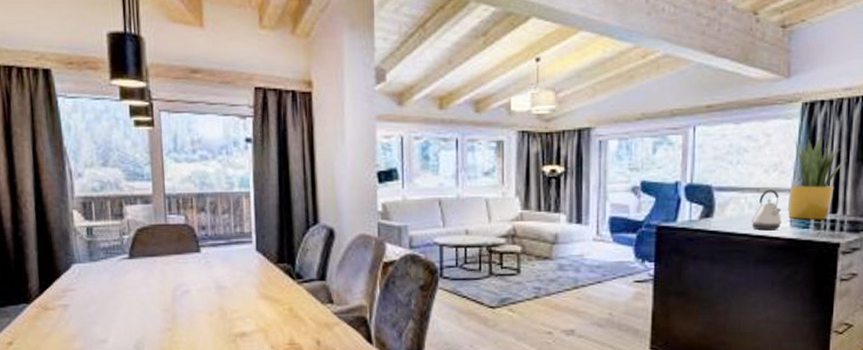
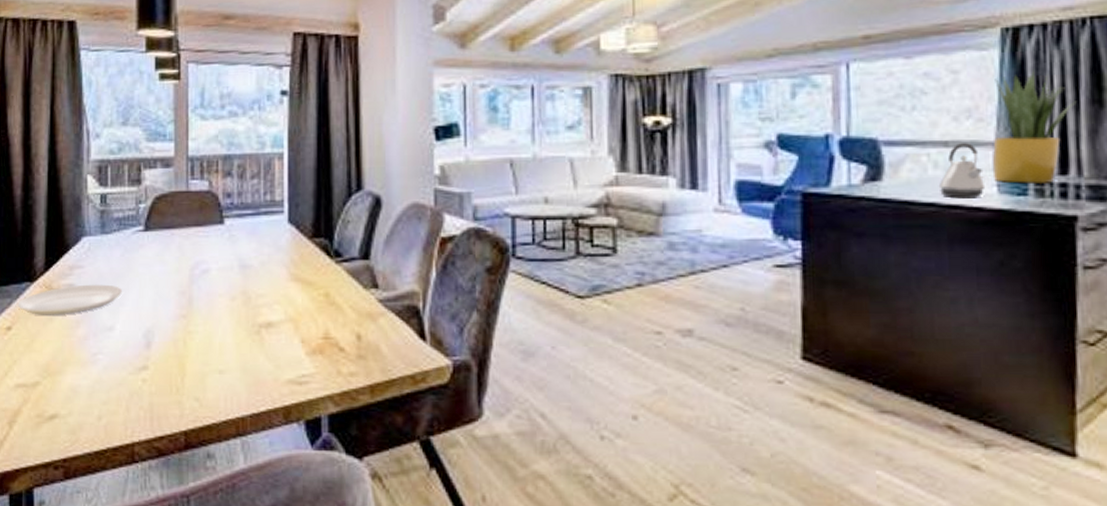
plate: none [16,304,112,332] -> present [17,284,122,315]

